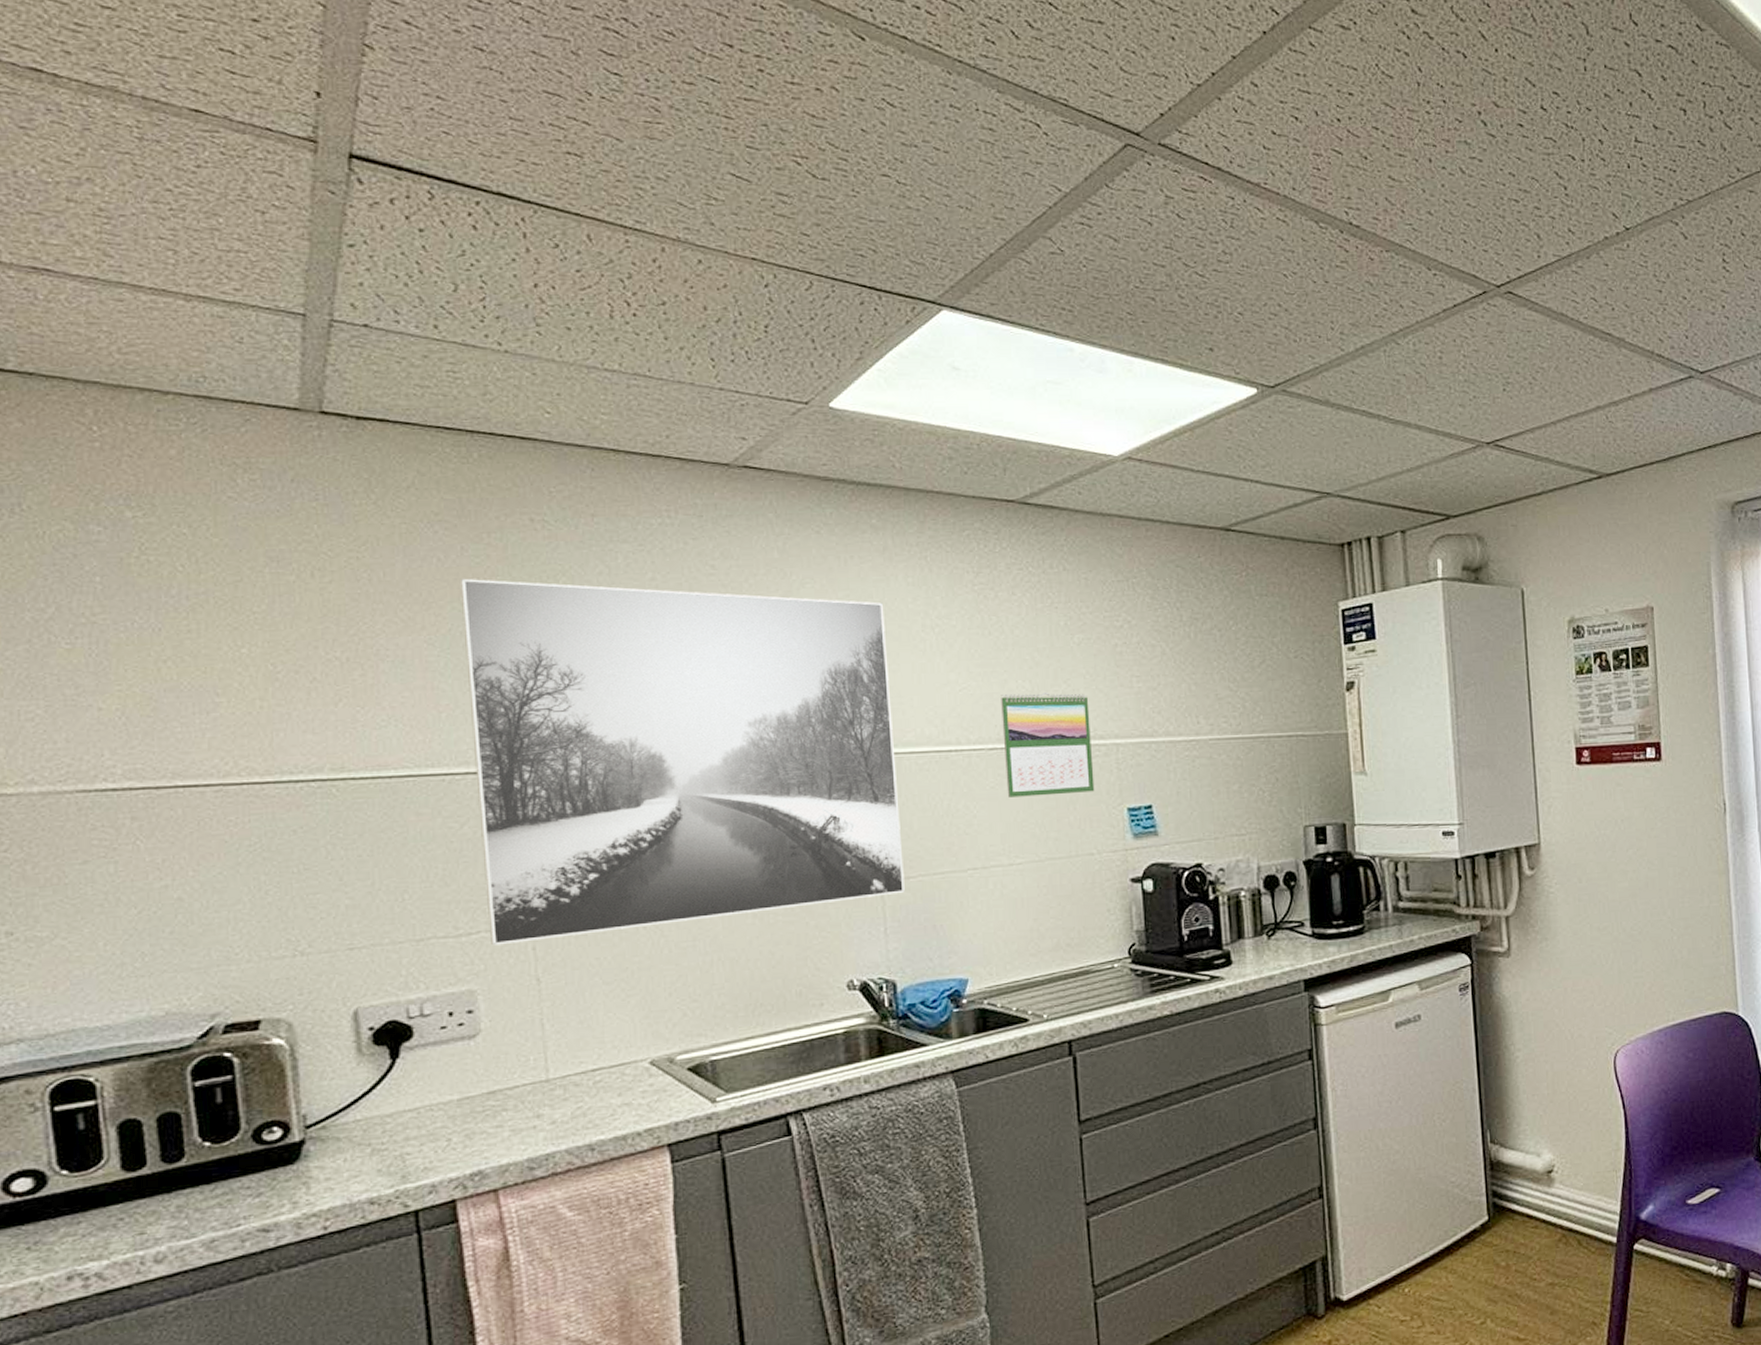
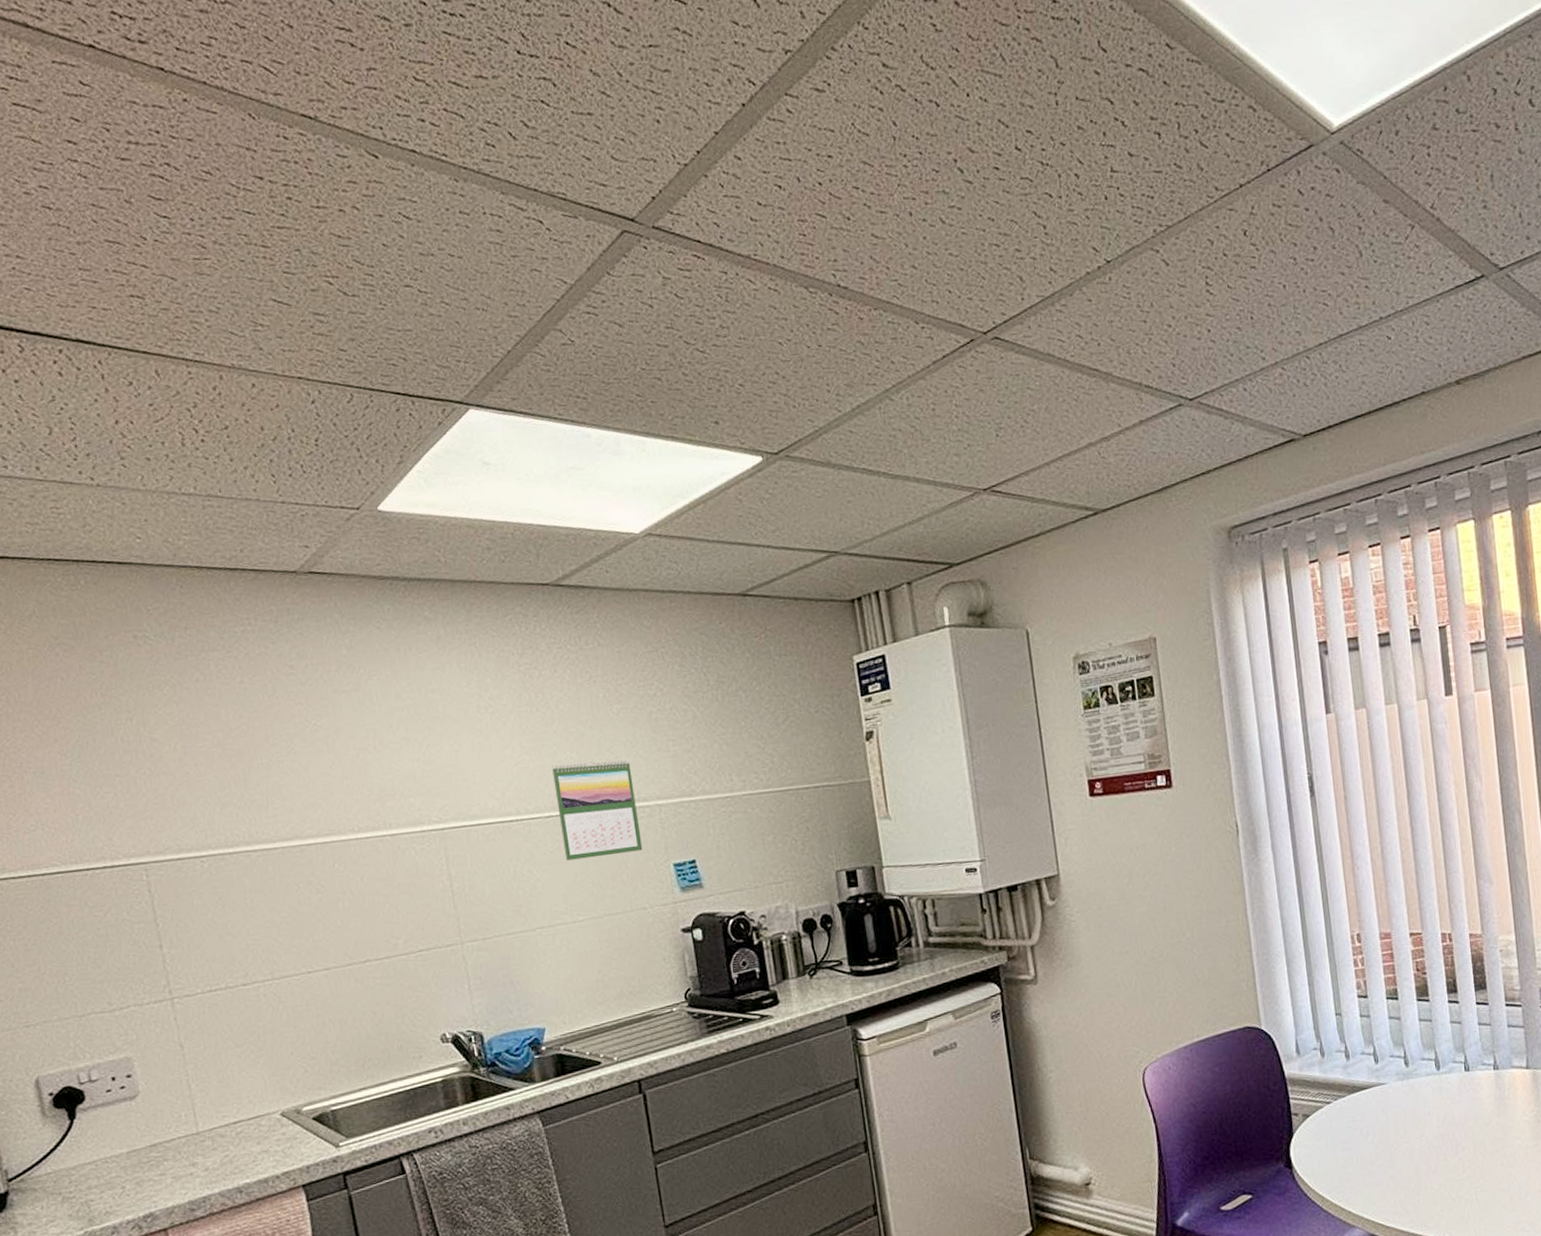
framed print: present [459,579,905,946] -> none [81,688,483,1018]

